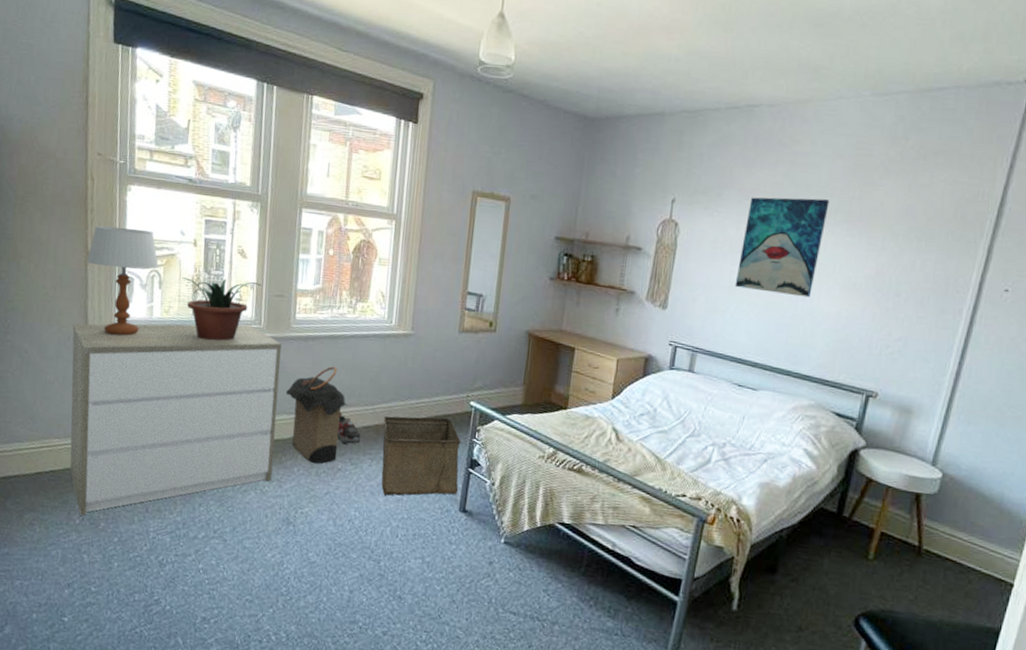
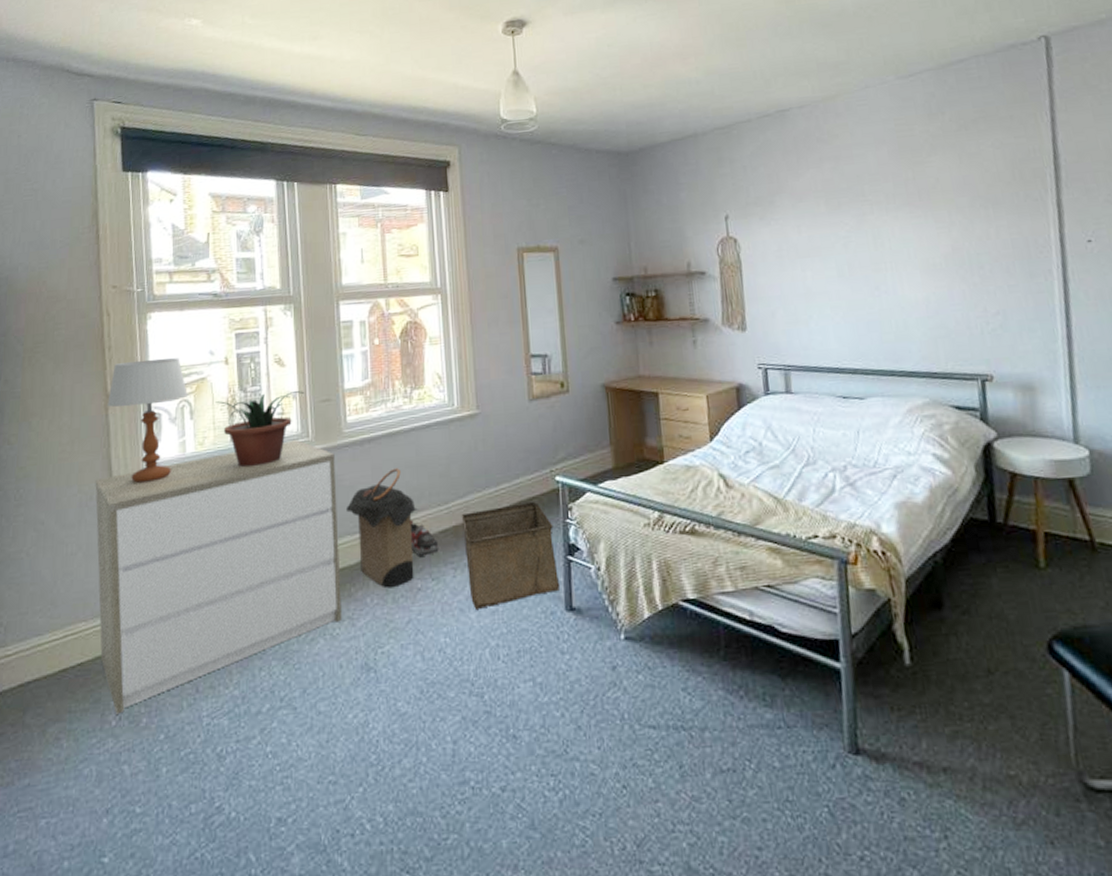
wall art: present [734,197,830,298] -> none [804,186,893,293]

